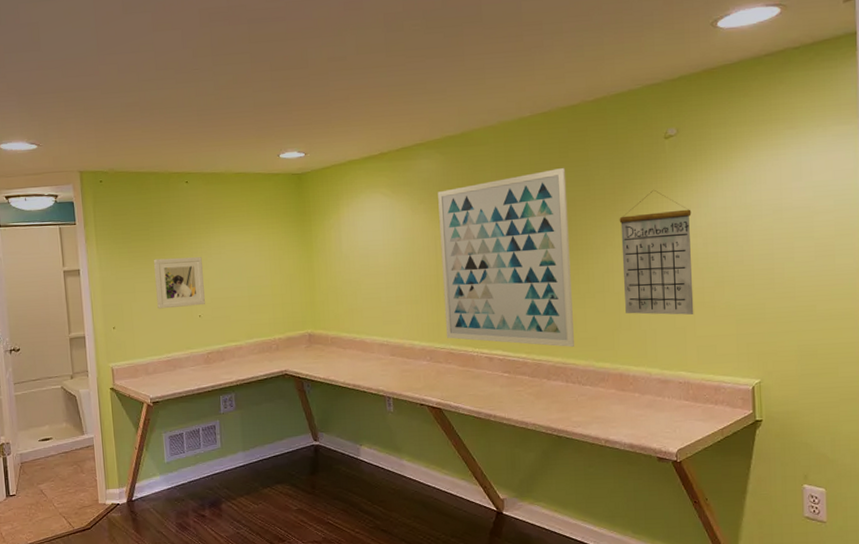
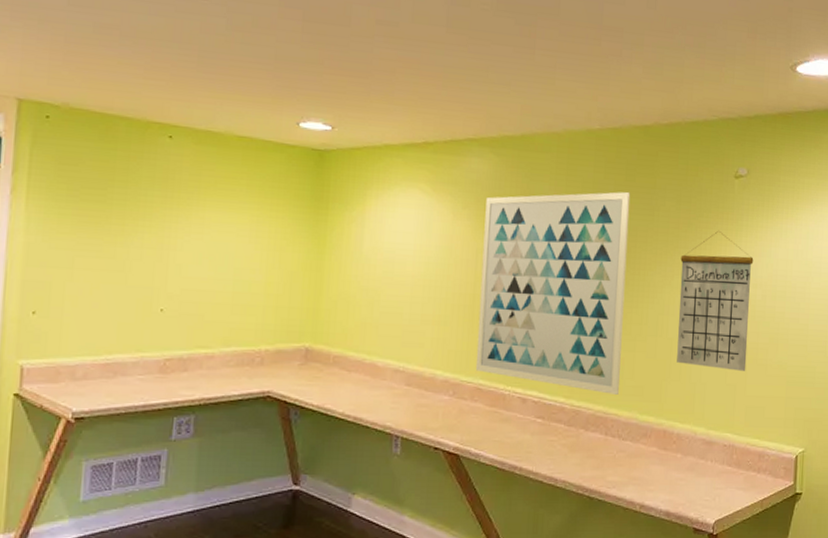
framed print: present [154,257,205,309] -> none [103,228,176,297]

